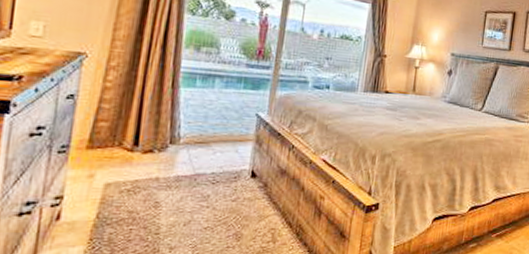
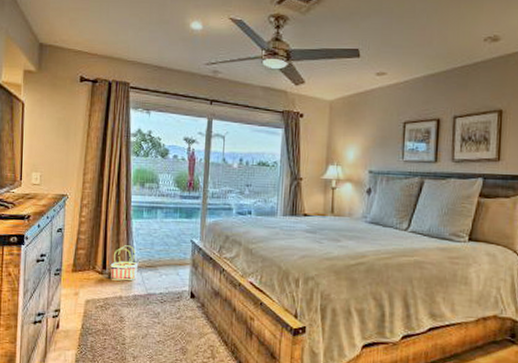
basket: none [144,117,186,160] -> present [110,245,139,281]

